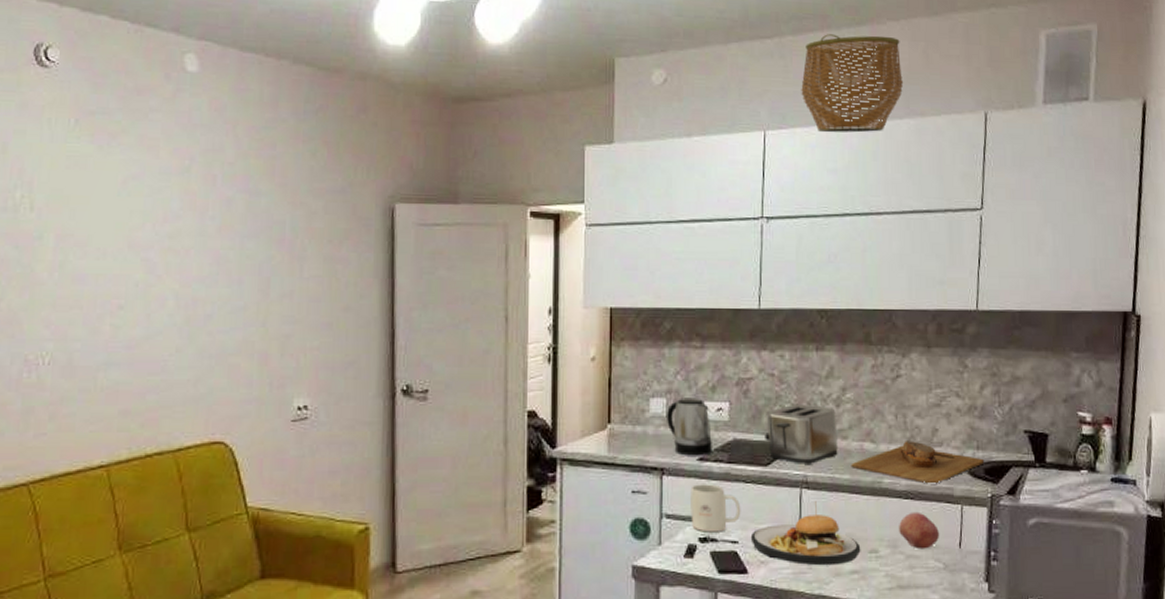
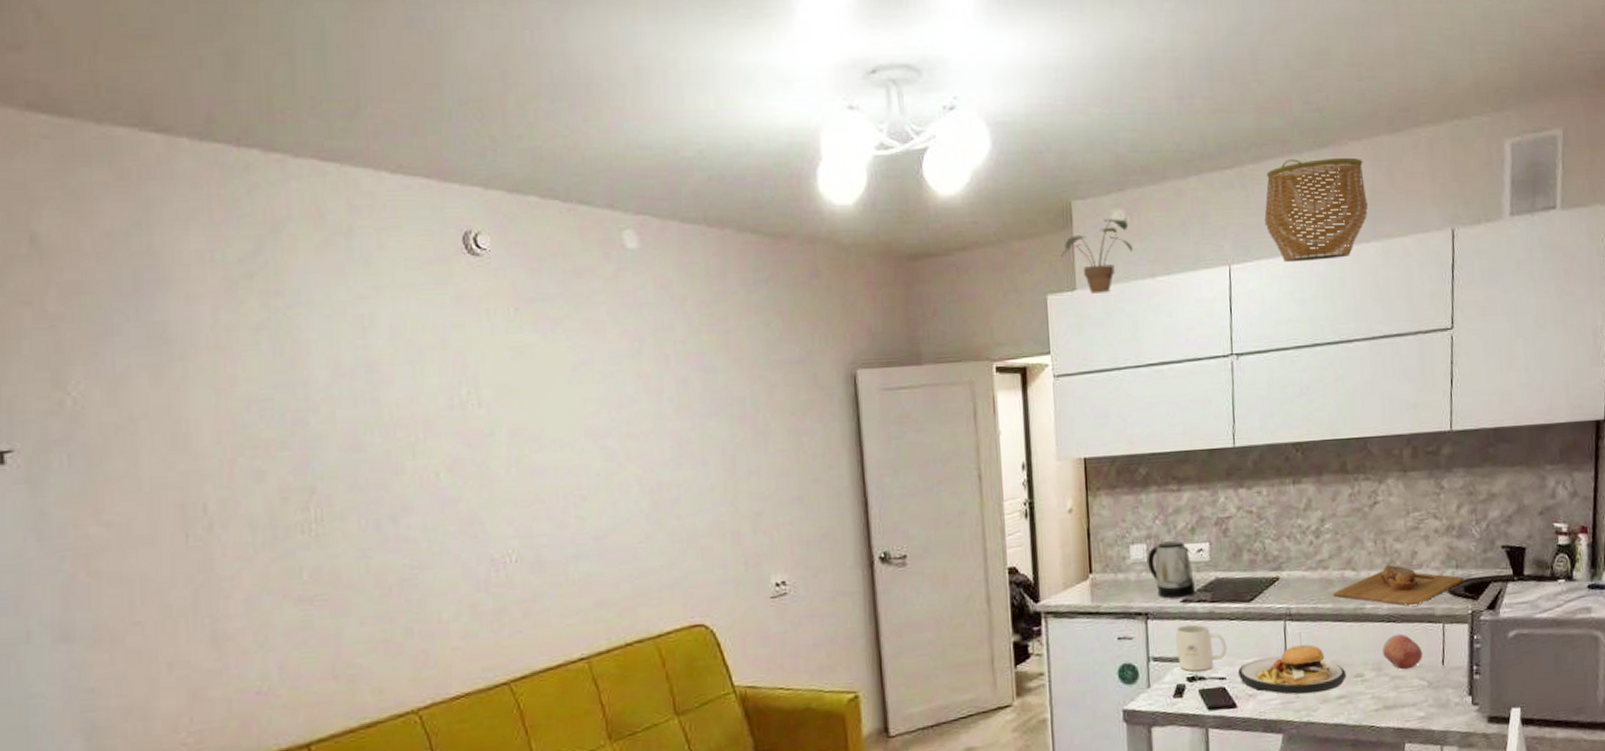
potted plant: none [601,76,672,148] -> present [1061,218,1134,294]
toaster: present [765,404,838,464] -> none [1246,537,1320,598]

